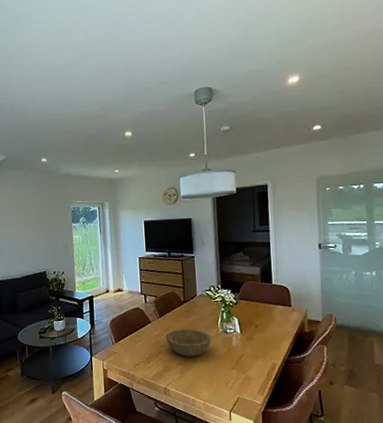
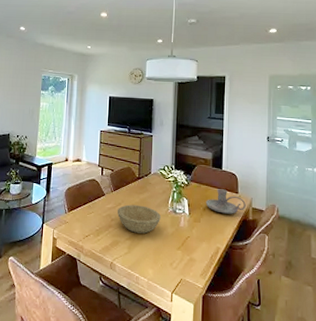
candle holder: none [257,304,301,329] -> present [205,189,246,214]

